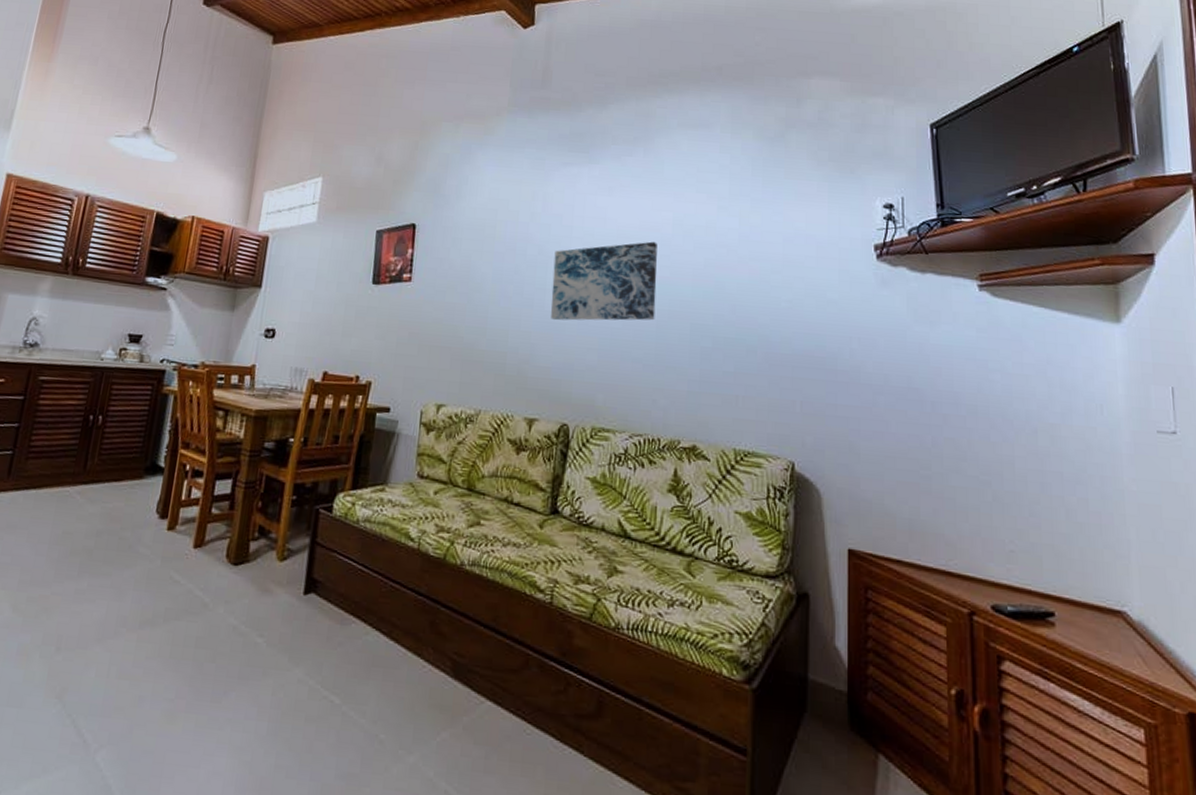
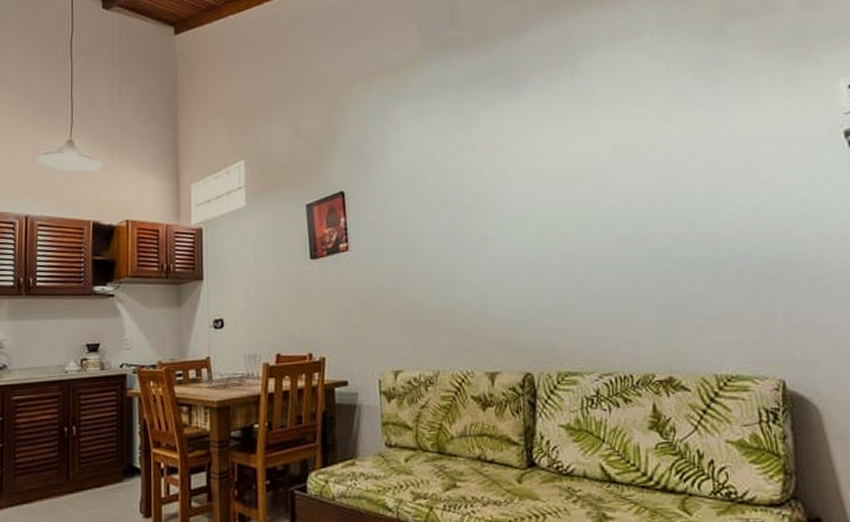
wall art: present [551,241,657,321] -> none [491,168,608,268]

